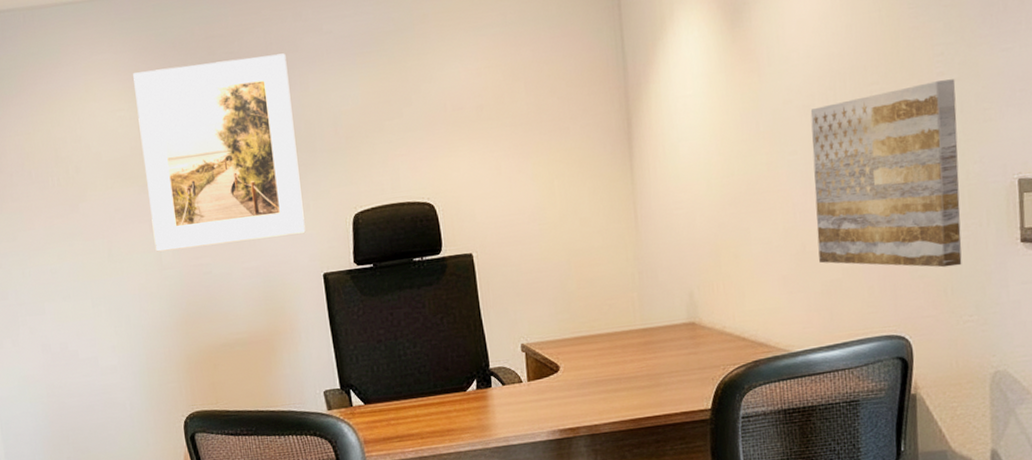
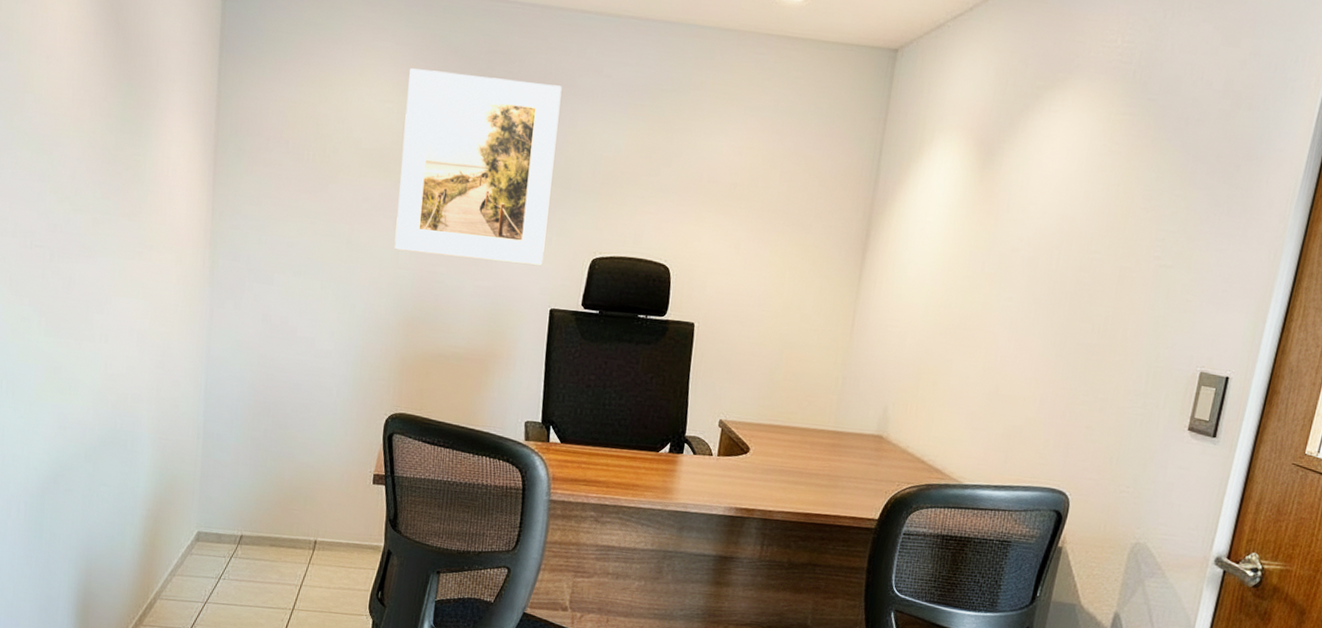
wall art: present [810,79,962,268] -> none [1007,261,1169,439]

